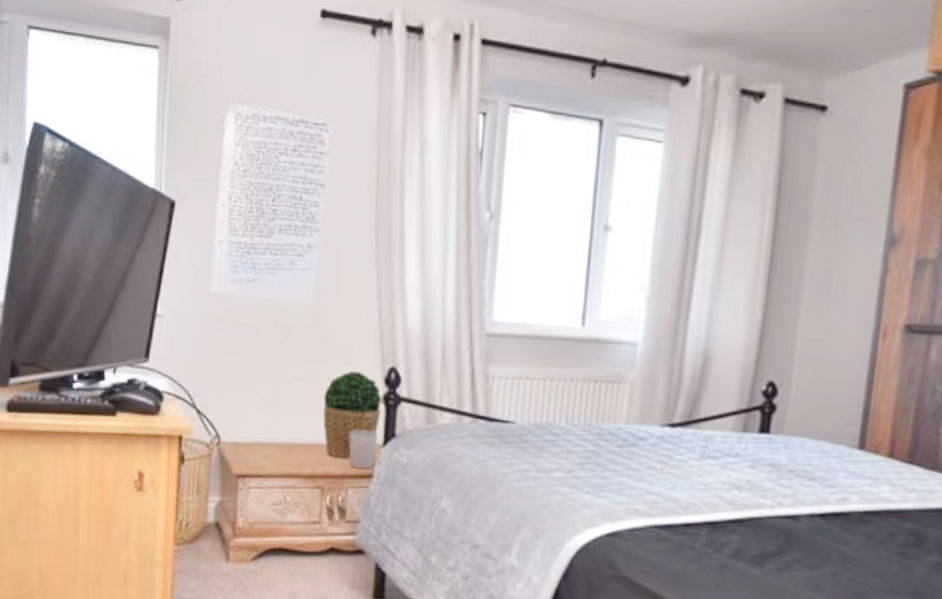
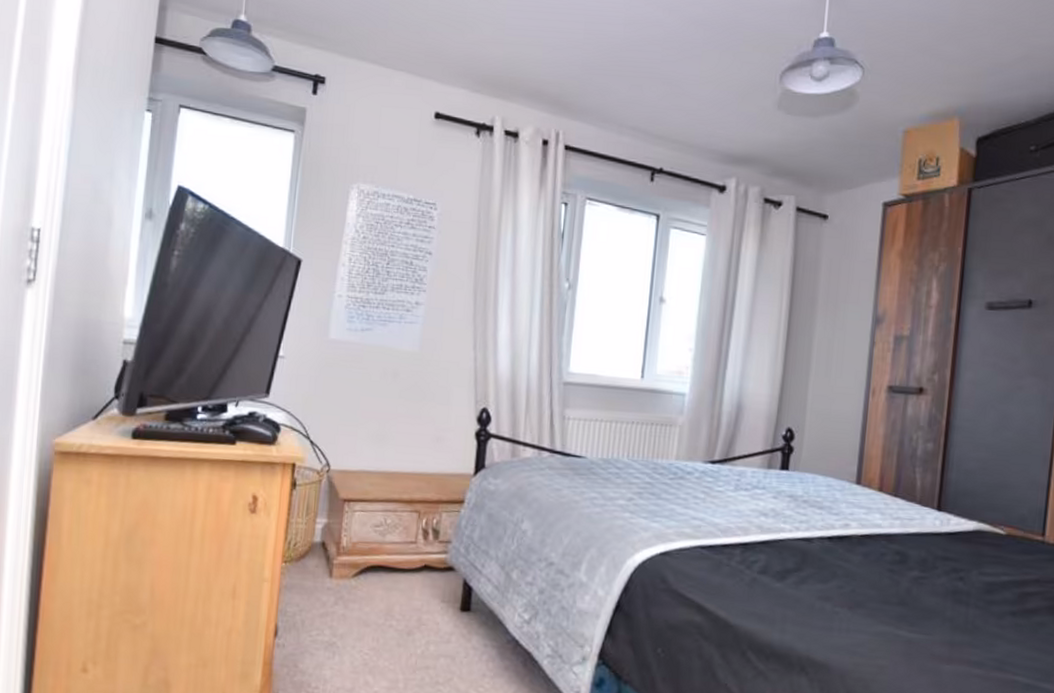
potted plant: present [323,371,382,459] -> none [422,410,475,487]
candle holder: present [349,429,378,469] -> none [444,461,470,496]

